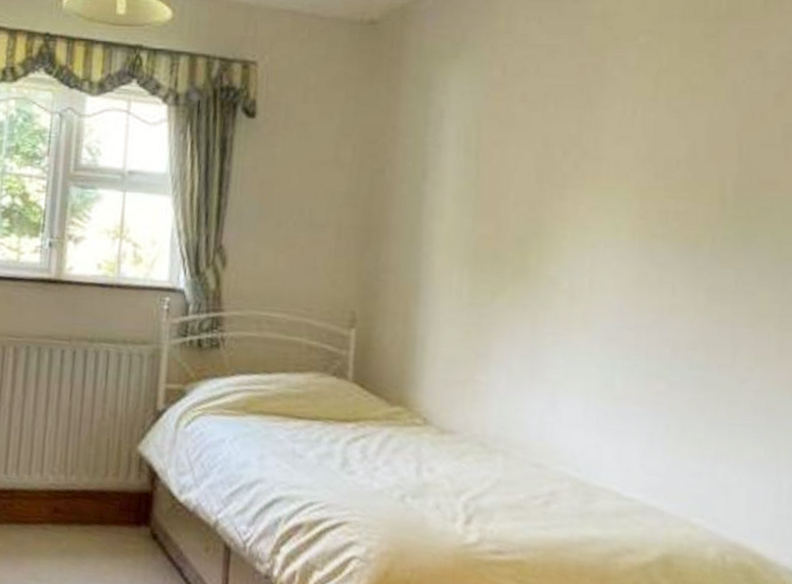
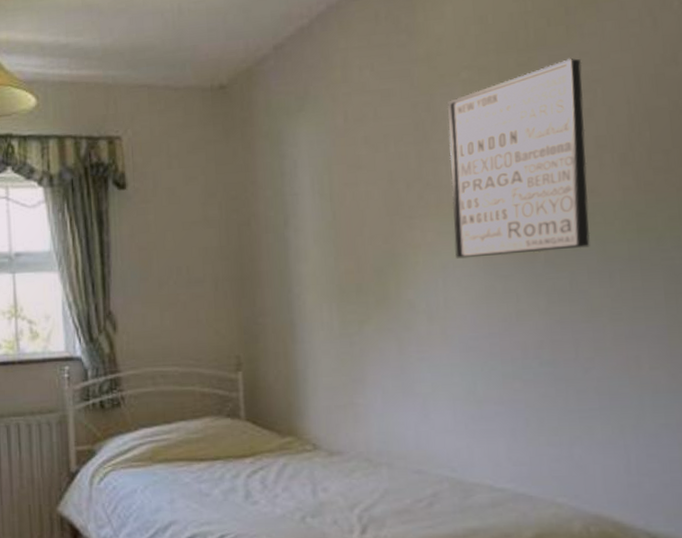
wall art: none [608,34,778,246] -> present [447,58,590,259]

